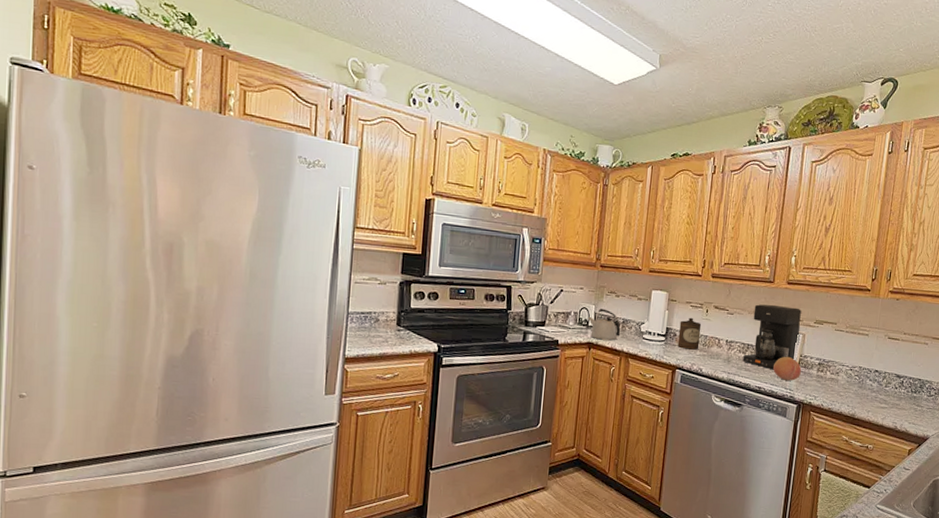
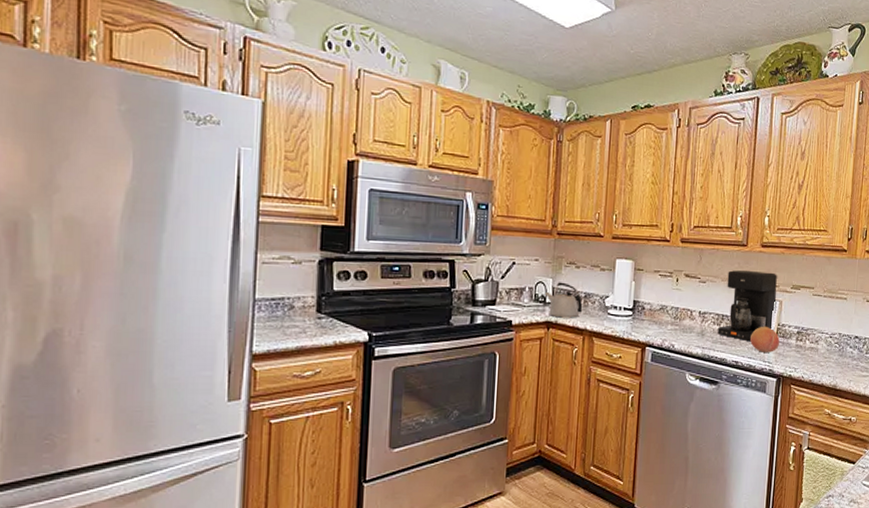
canister: present [677,317,702,350] -> none [646,288,672,324]

